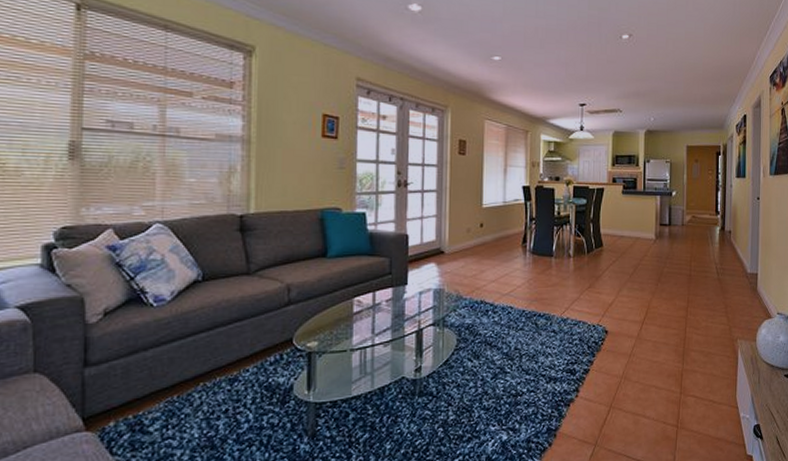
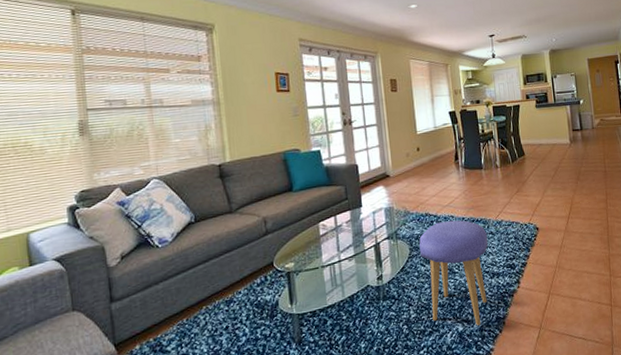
stool: none [469,312,548,436] -> present [419,220,488,326]

